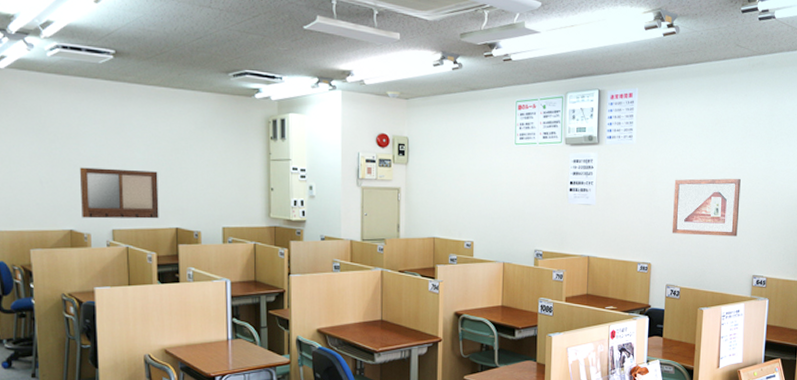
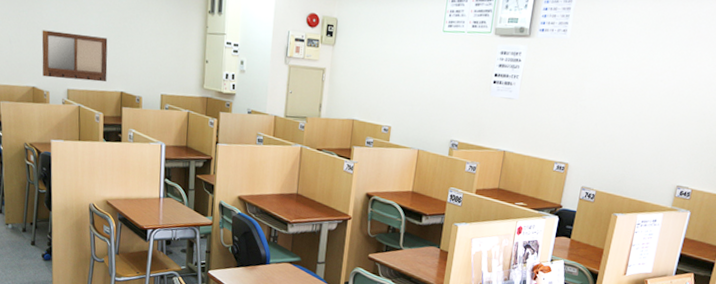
picture frame: present [671,178,741,237] -> none [595,78,680,144]

